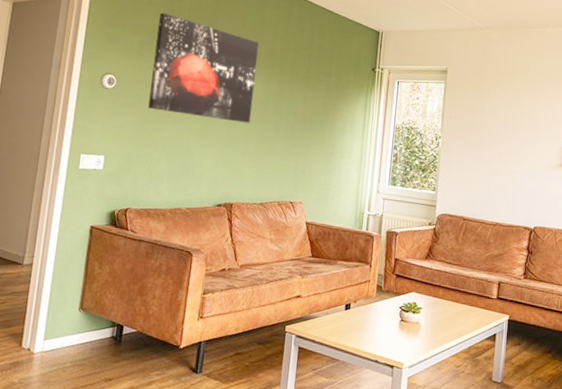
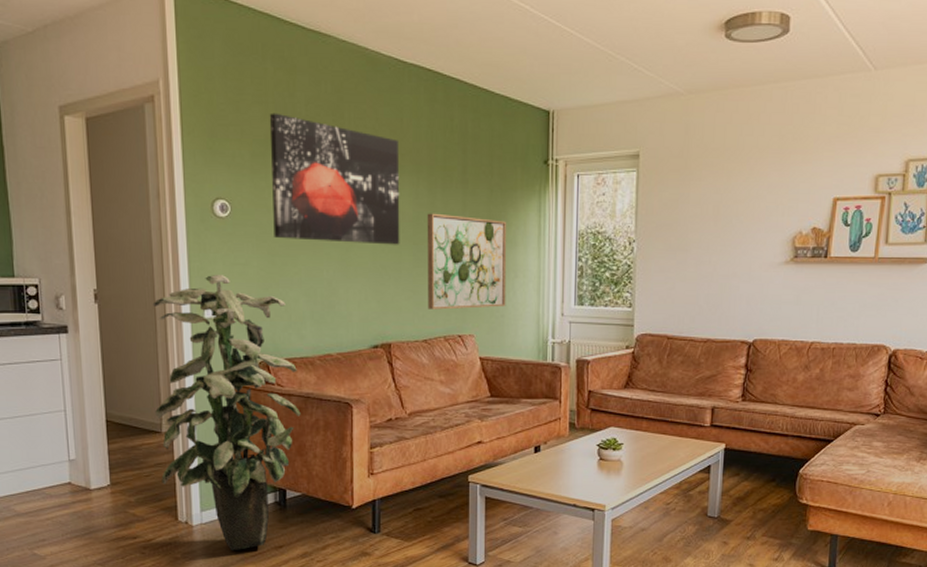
indoor plant: none [14,133,150,380] -> present [153,275,301,550]
wall art: none [267,100,339,181] -> present [427,213,507,310]

